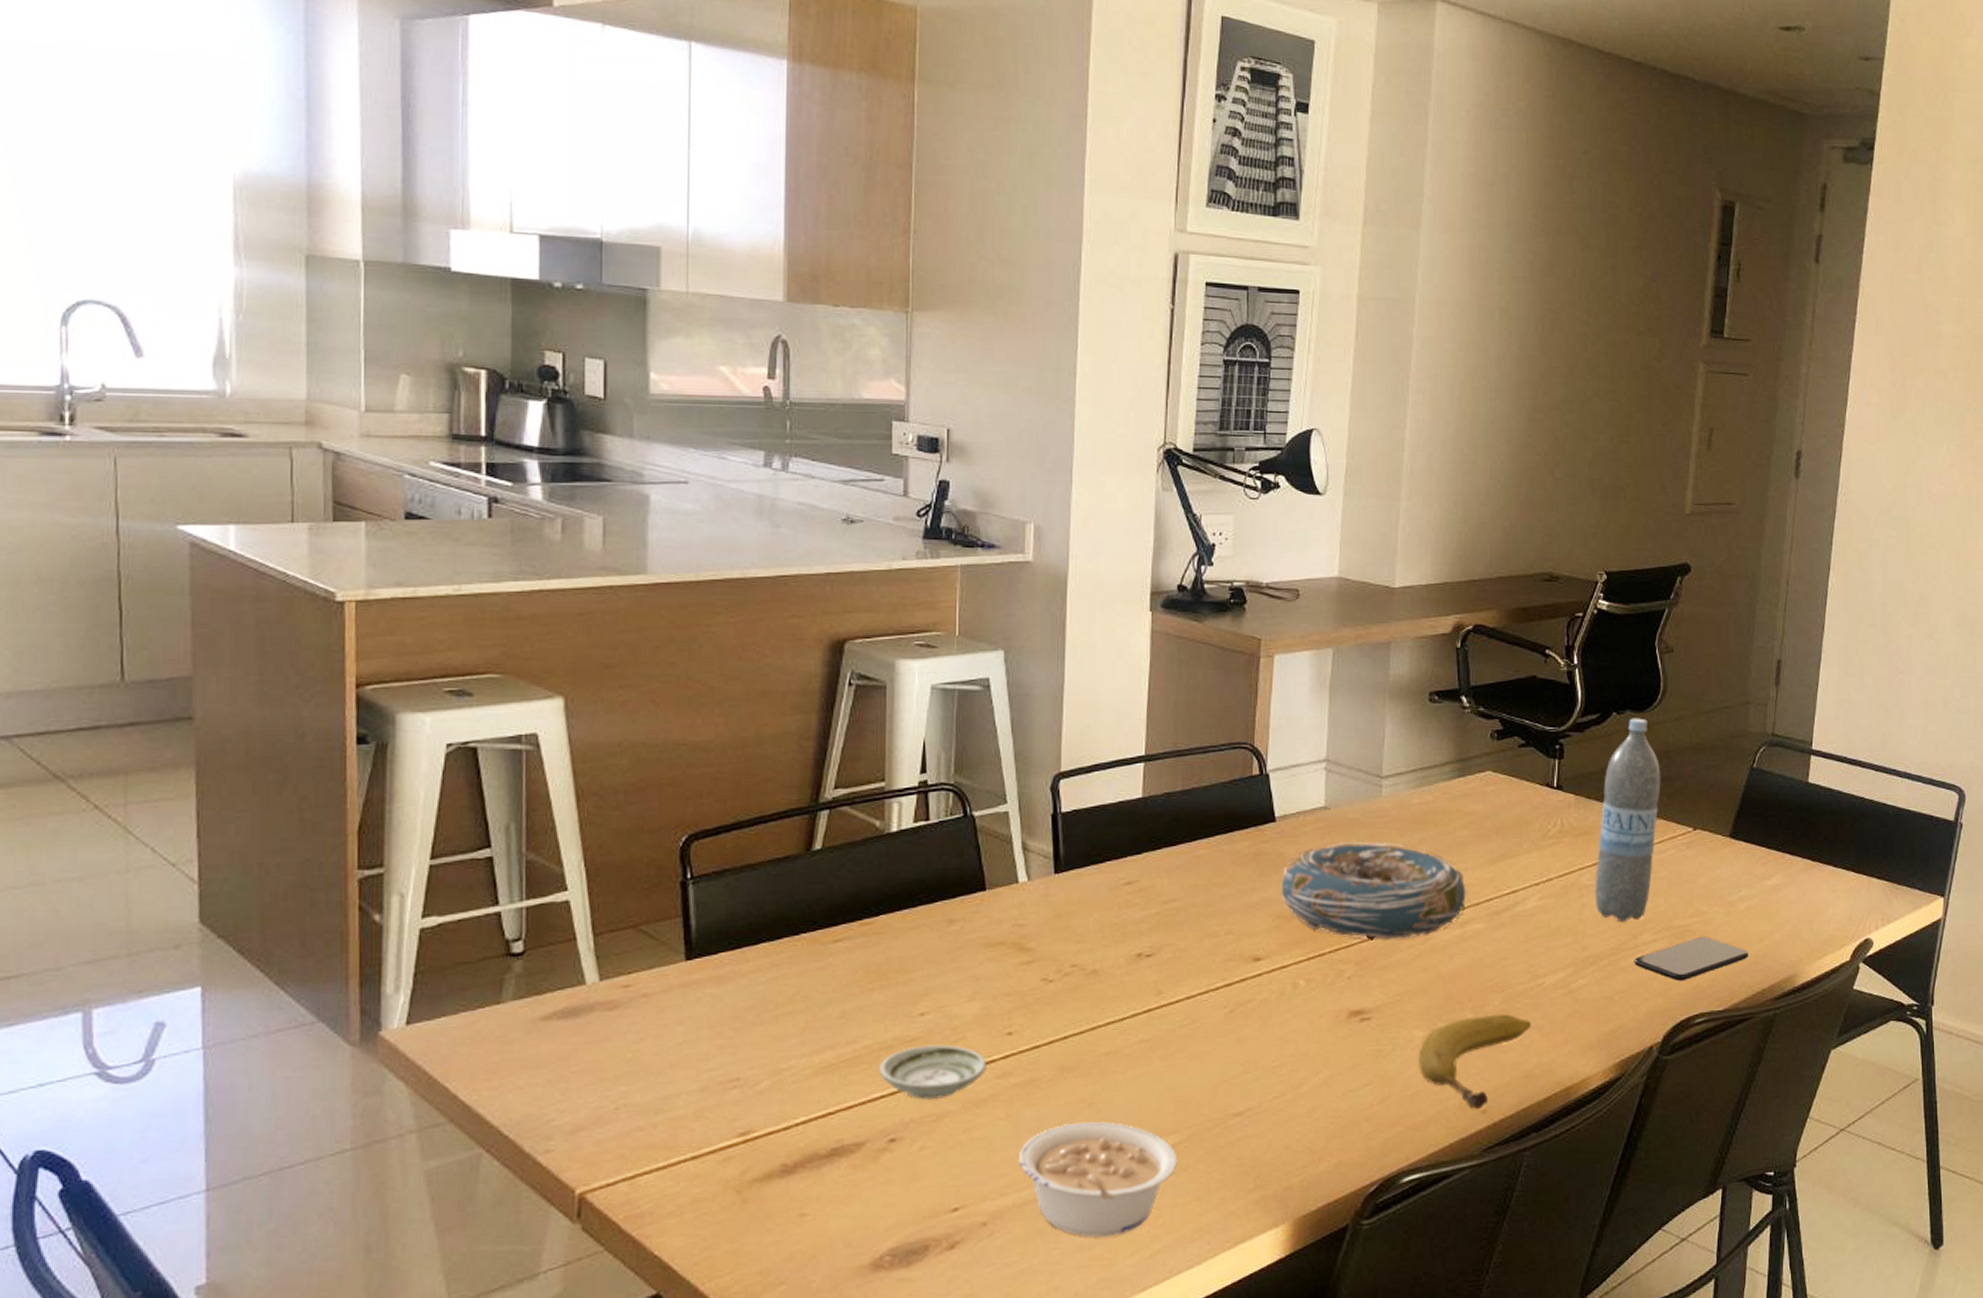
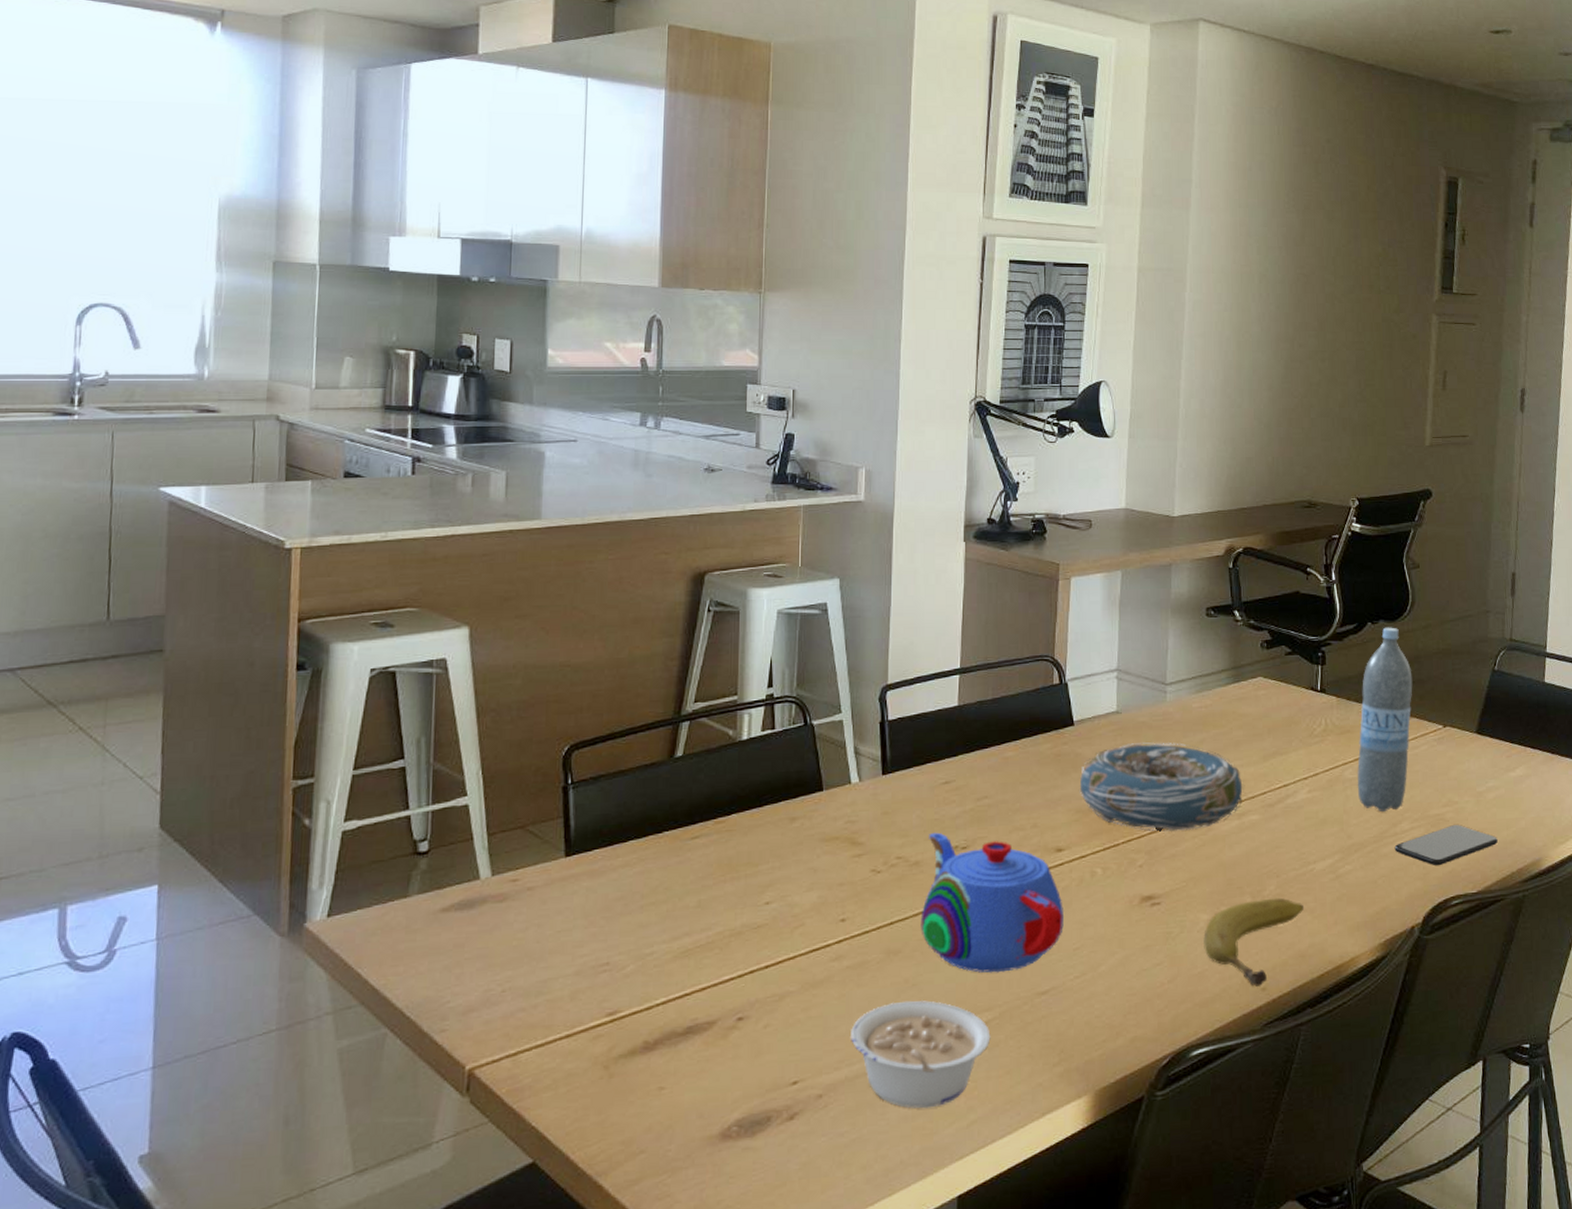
saucer: present [879,1044,986,1100] -> none [729,930,823,982]
teapot: none [1098,938,1261,1093] -> present [920,832,1064,973]

